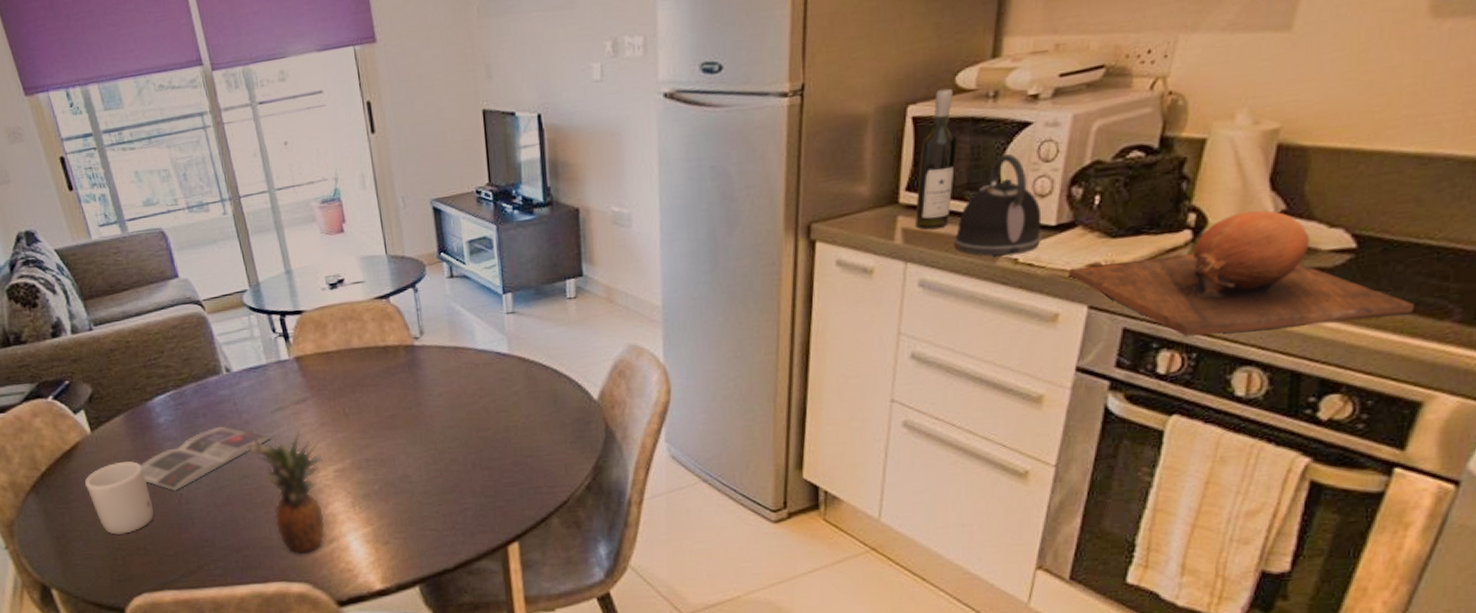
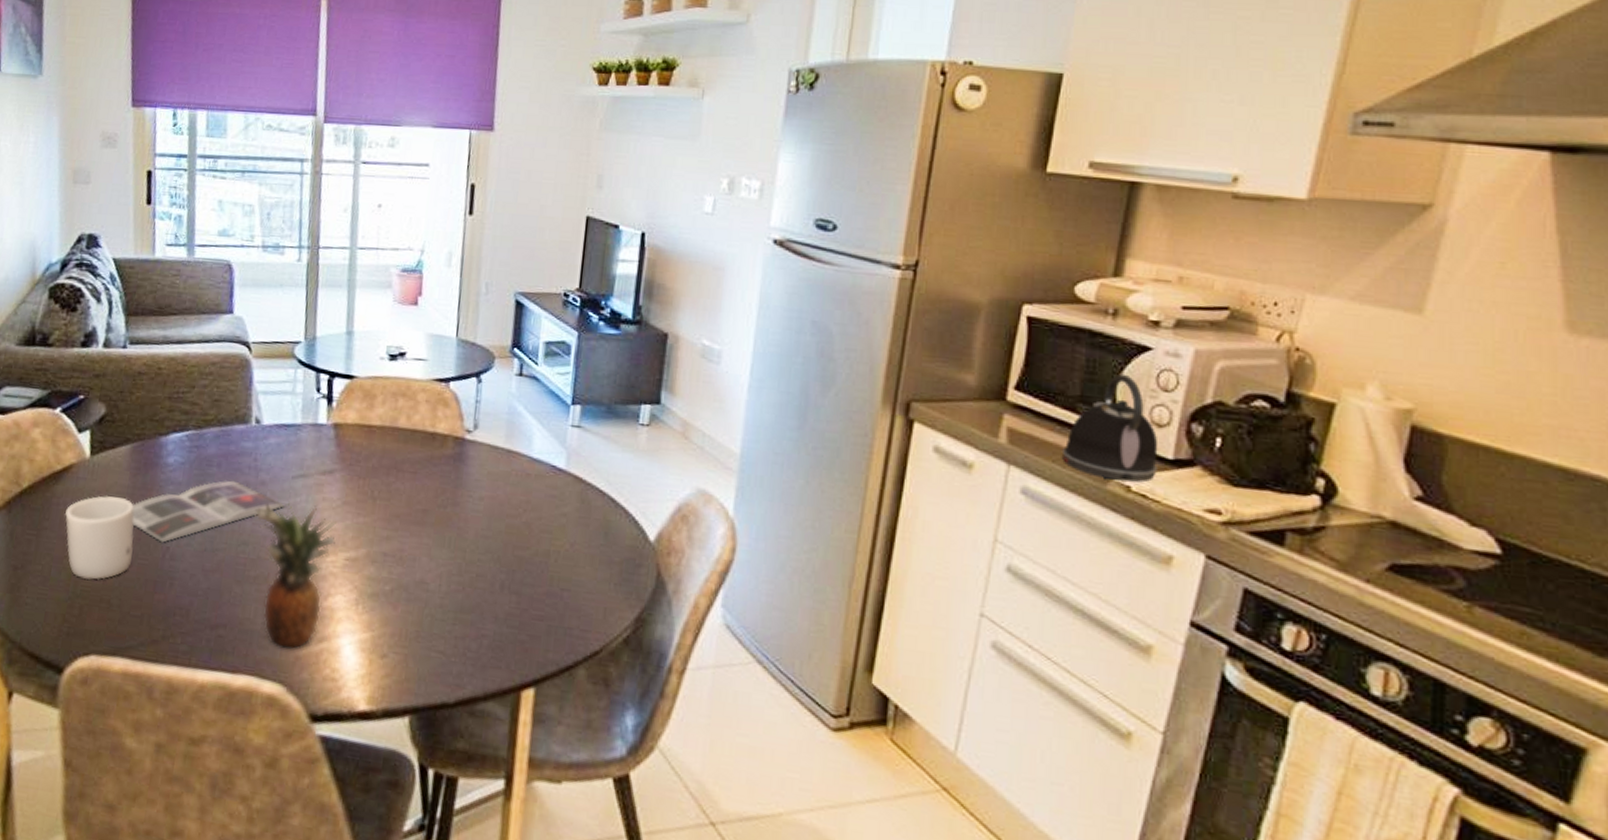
bottle: present [914,88,958,229] -> none [1021,295,1073,436]
chopping board: present [1068,210,1416,338] -> none [1185,488,1571,644]

